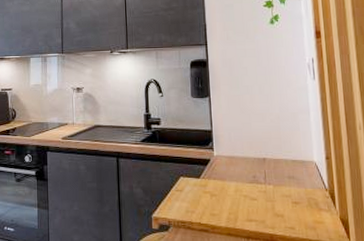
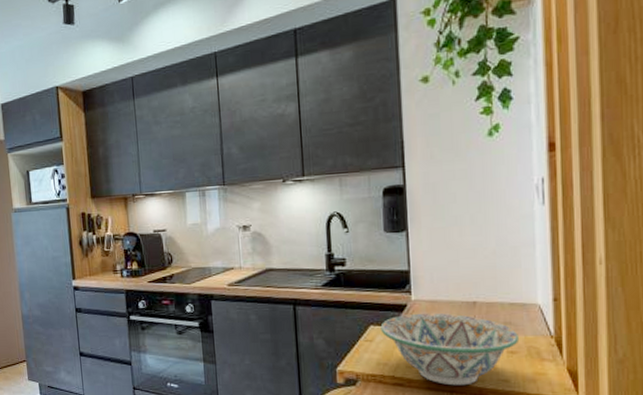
decorative bowl: none [189,167,301,232] -> present [380,313,520,386]

